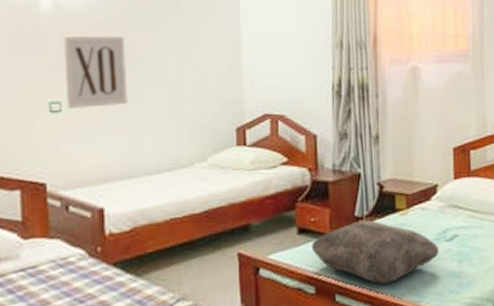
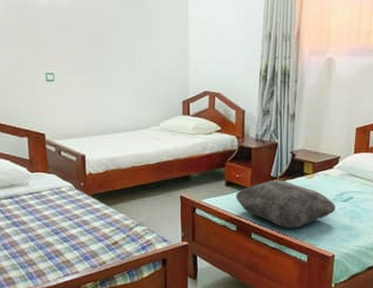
wall art: present [63,35,128,109] -> none [54,21,102,79]

